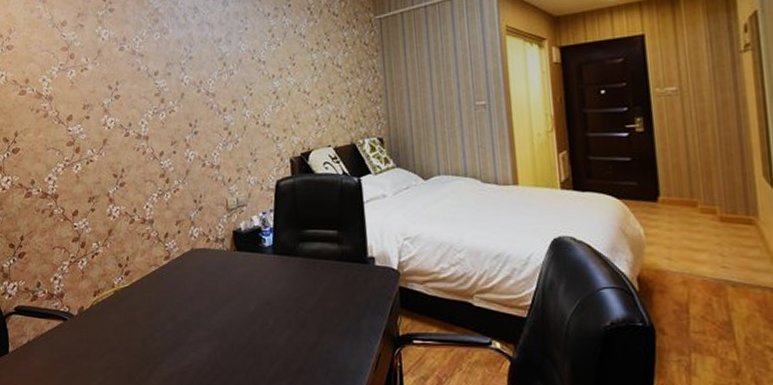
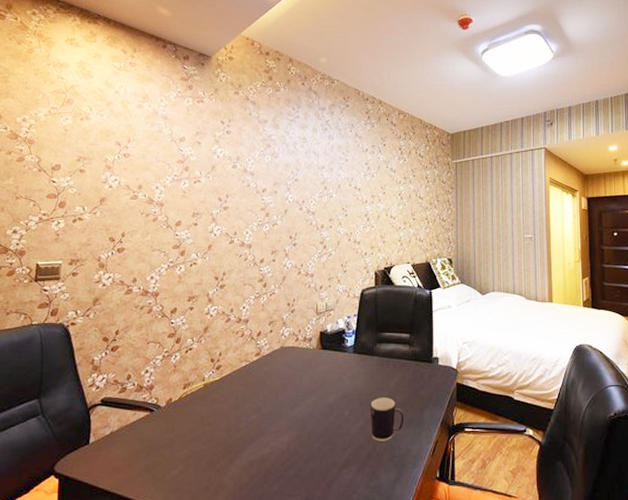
mug: none [296,303,339,354] -> present [369,397,404,442]

